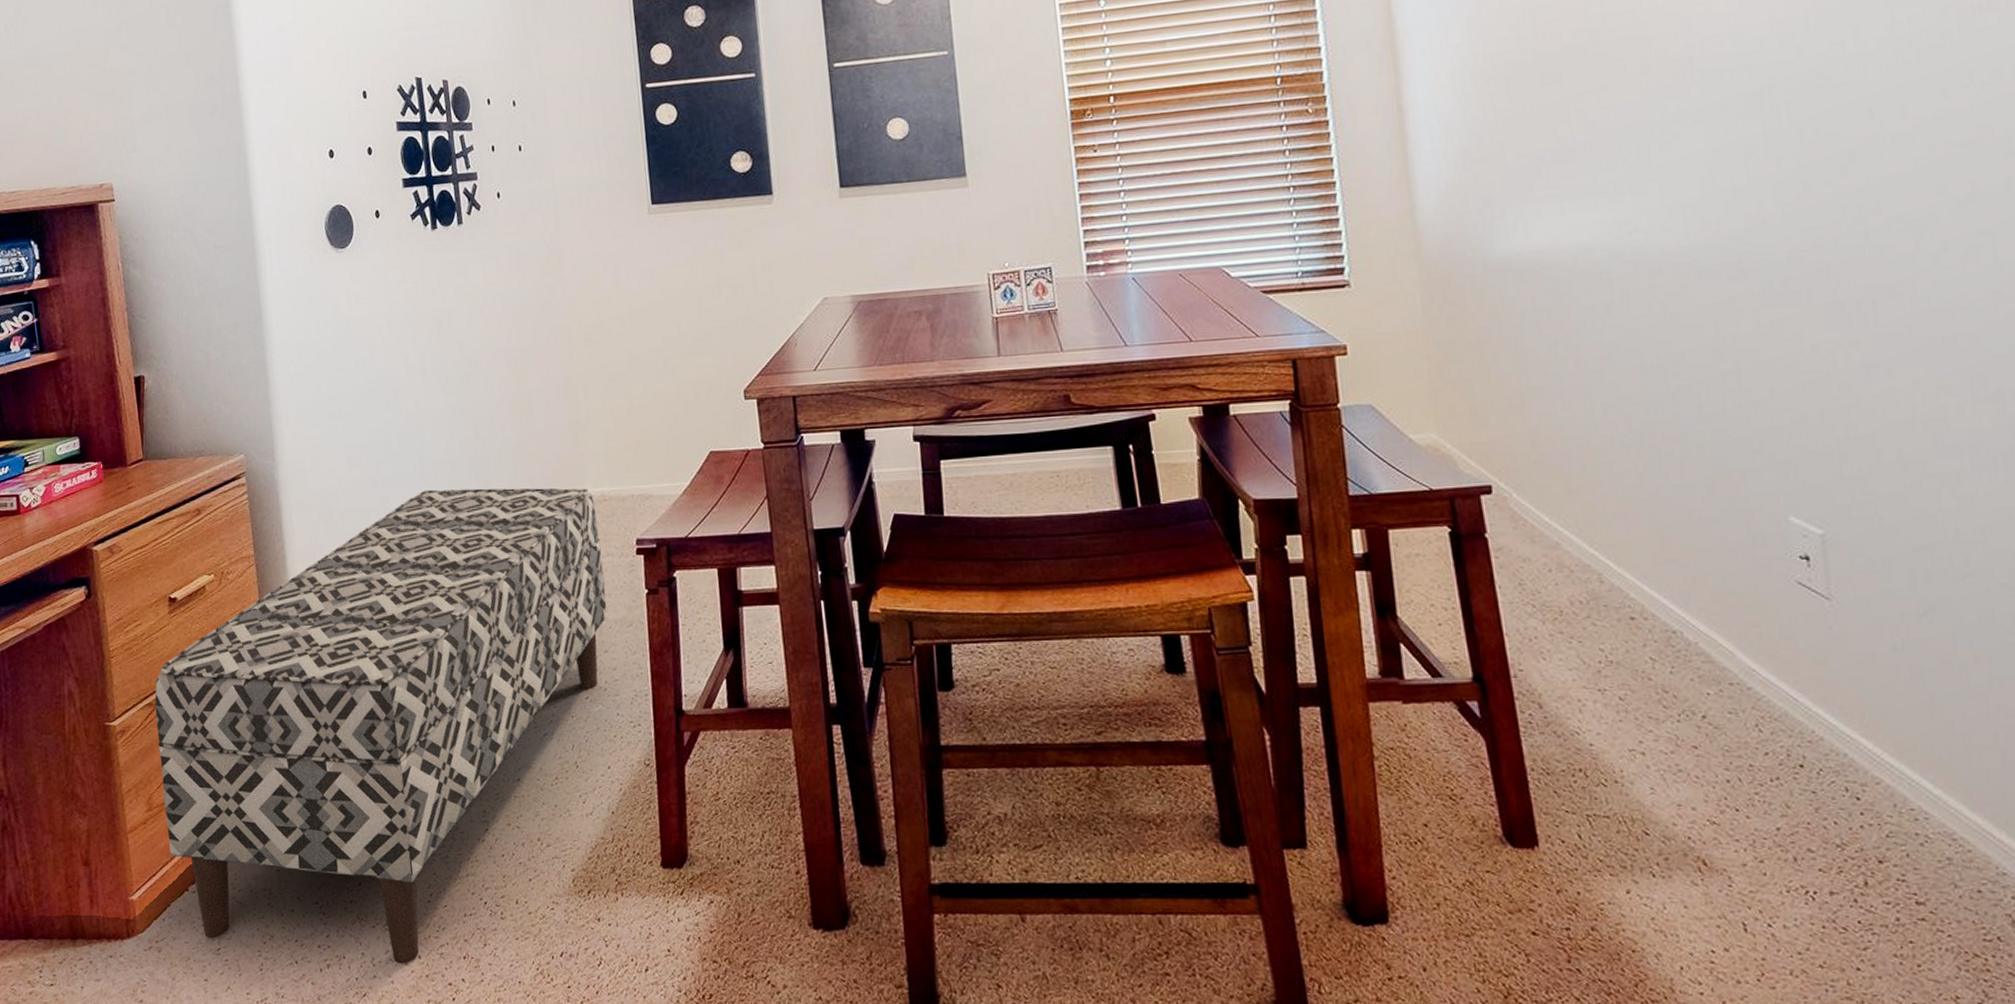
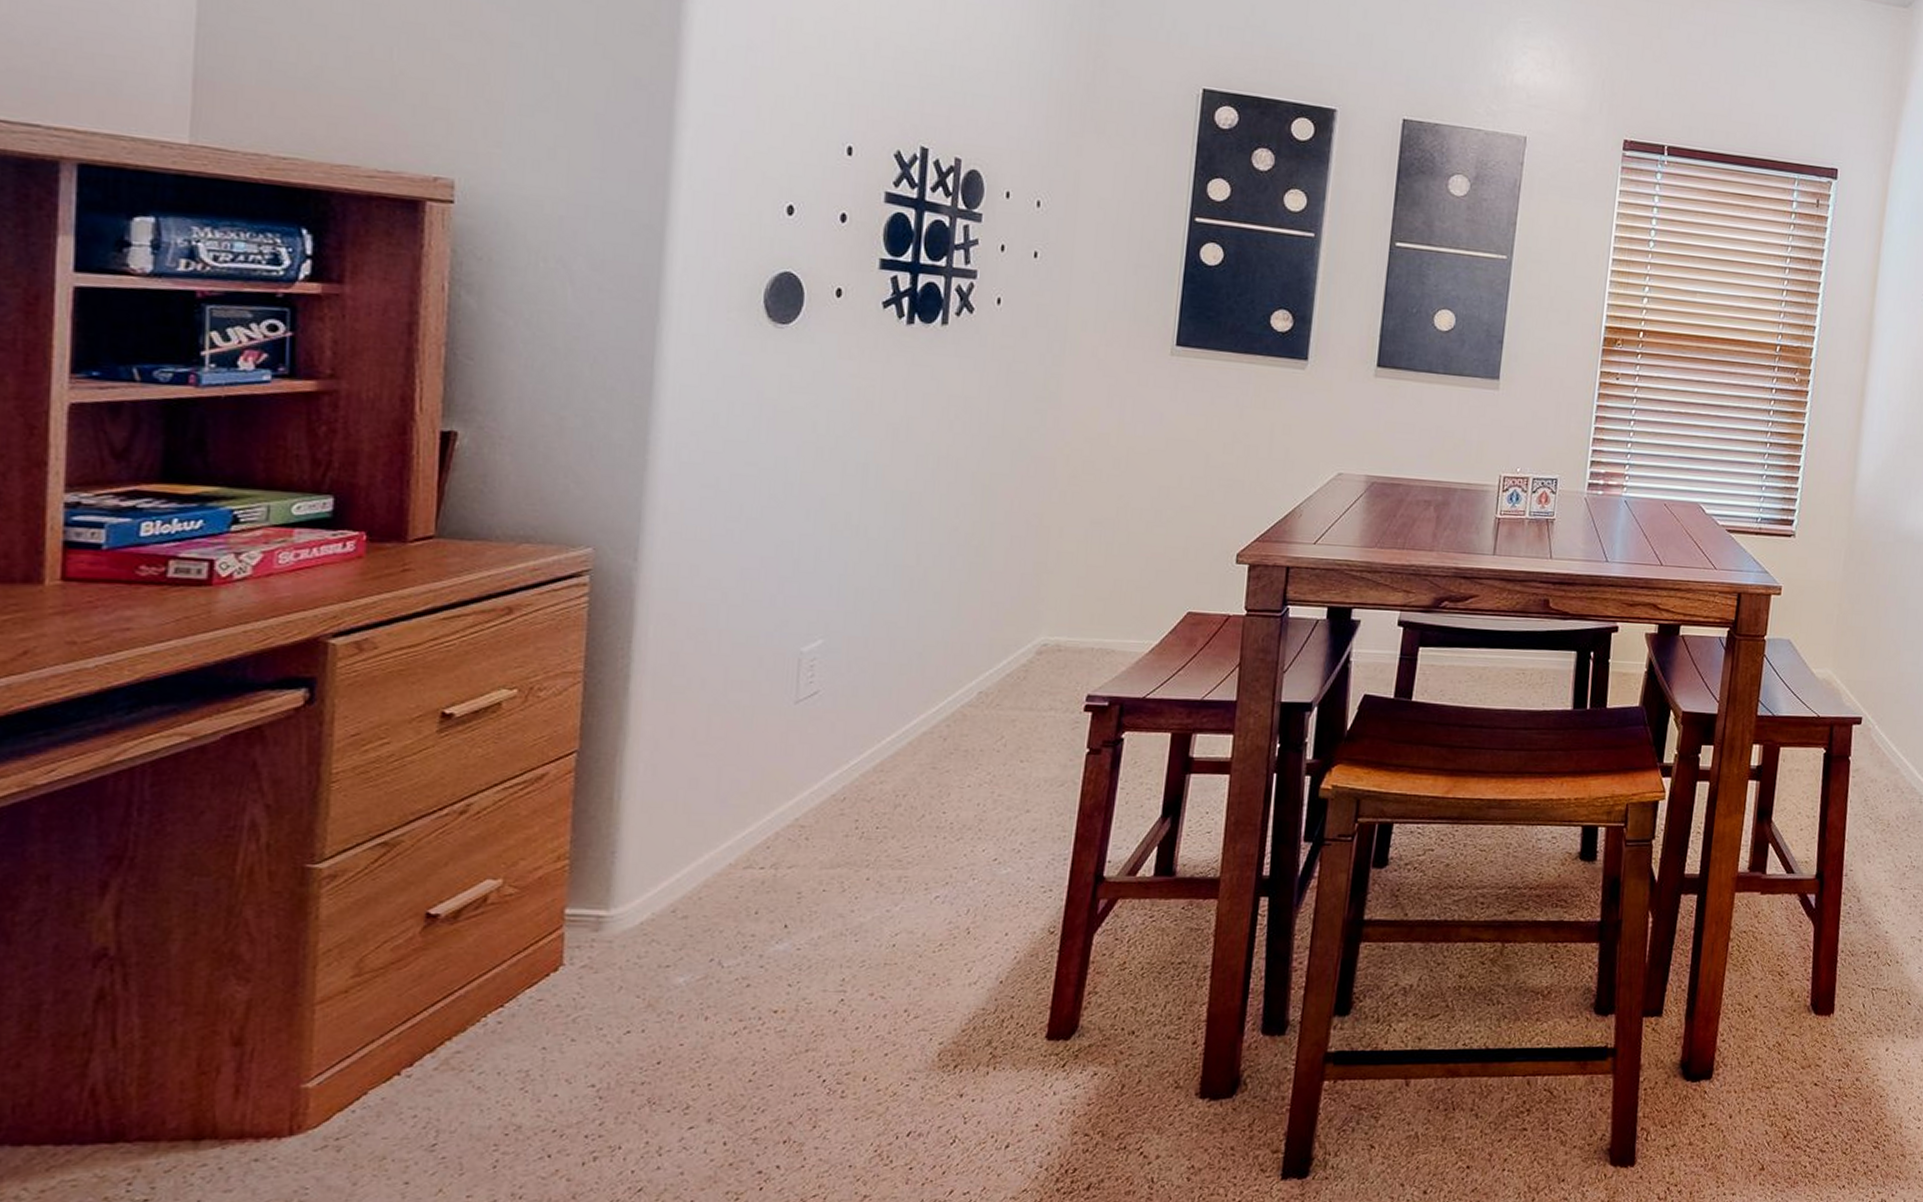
bench: present [155,488,608,964] -> none [380,617,1047,1153]

